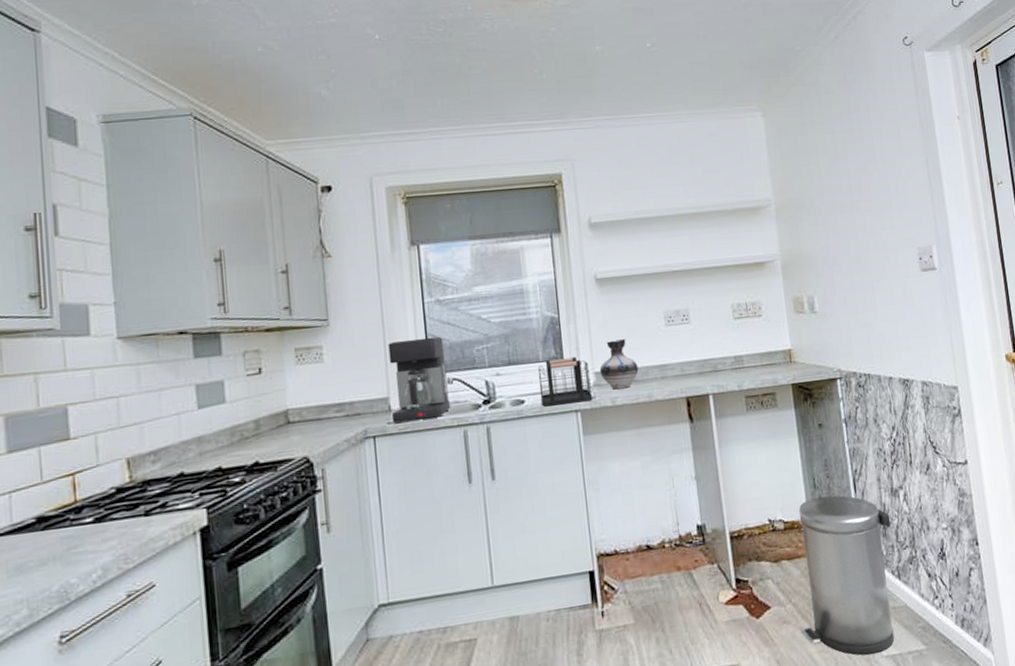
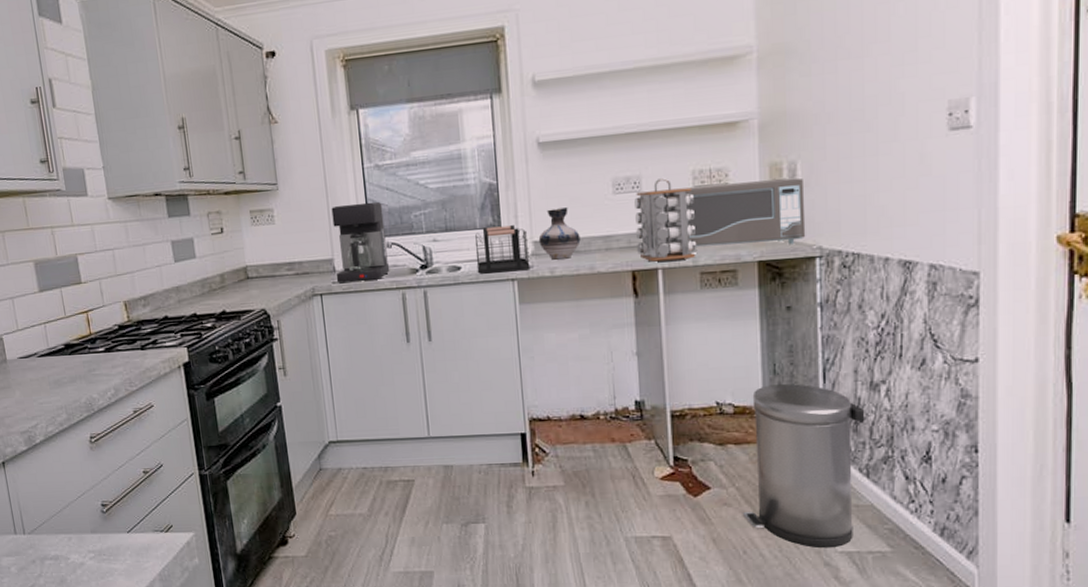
spice rack: none [684,310,740,388] -> present [634,177,696,262]
microwave: none [727,310,827,373] -> present [686,178,806,247]

